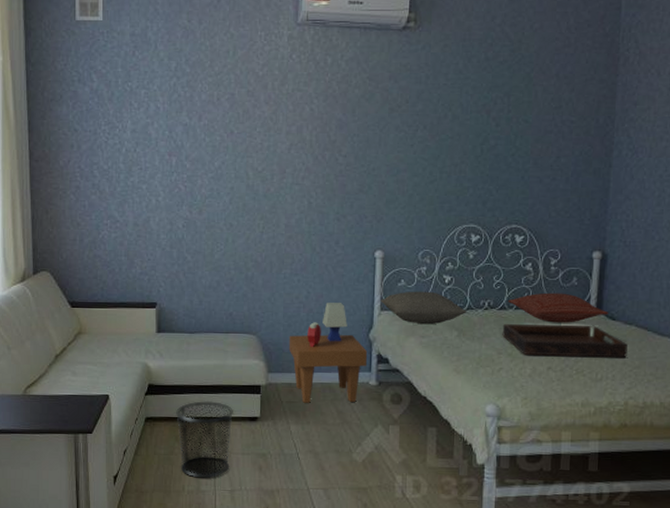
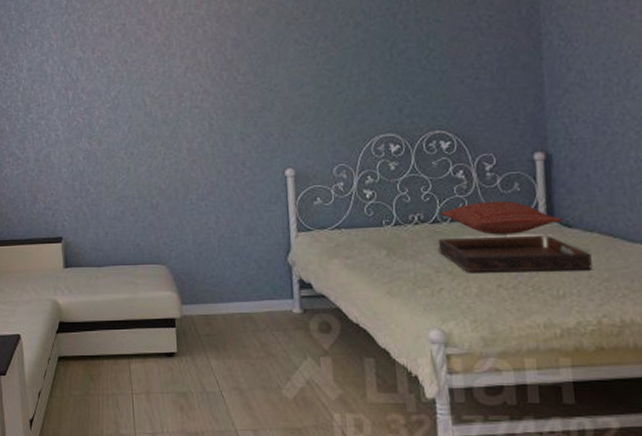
waste bin: present [176,401,234,479] -> none [89,337,150,421]
side table: present [288,302,368,403] -> none [201,225,288,335]
pillow: present [380,291,467,325] -> none [296,208,395,245]

